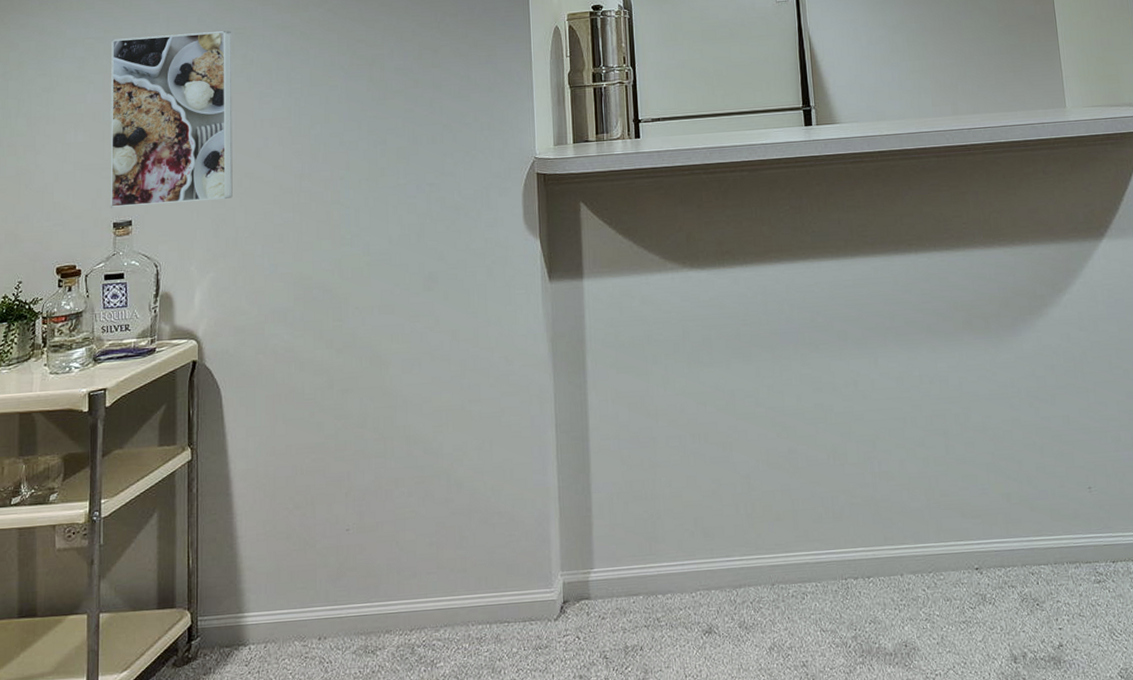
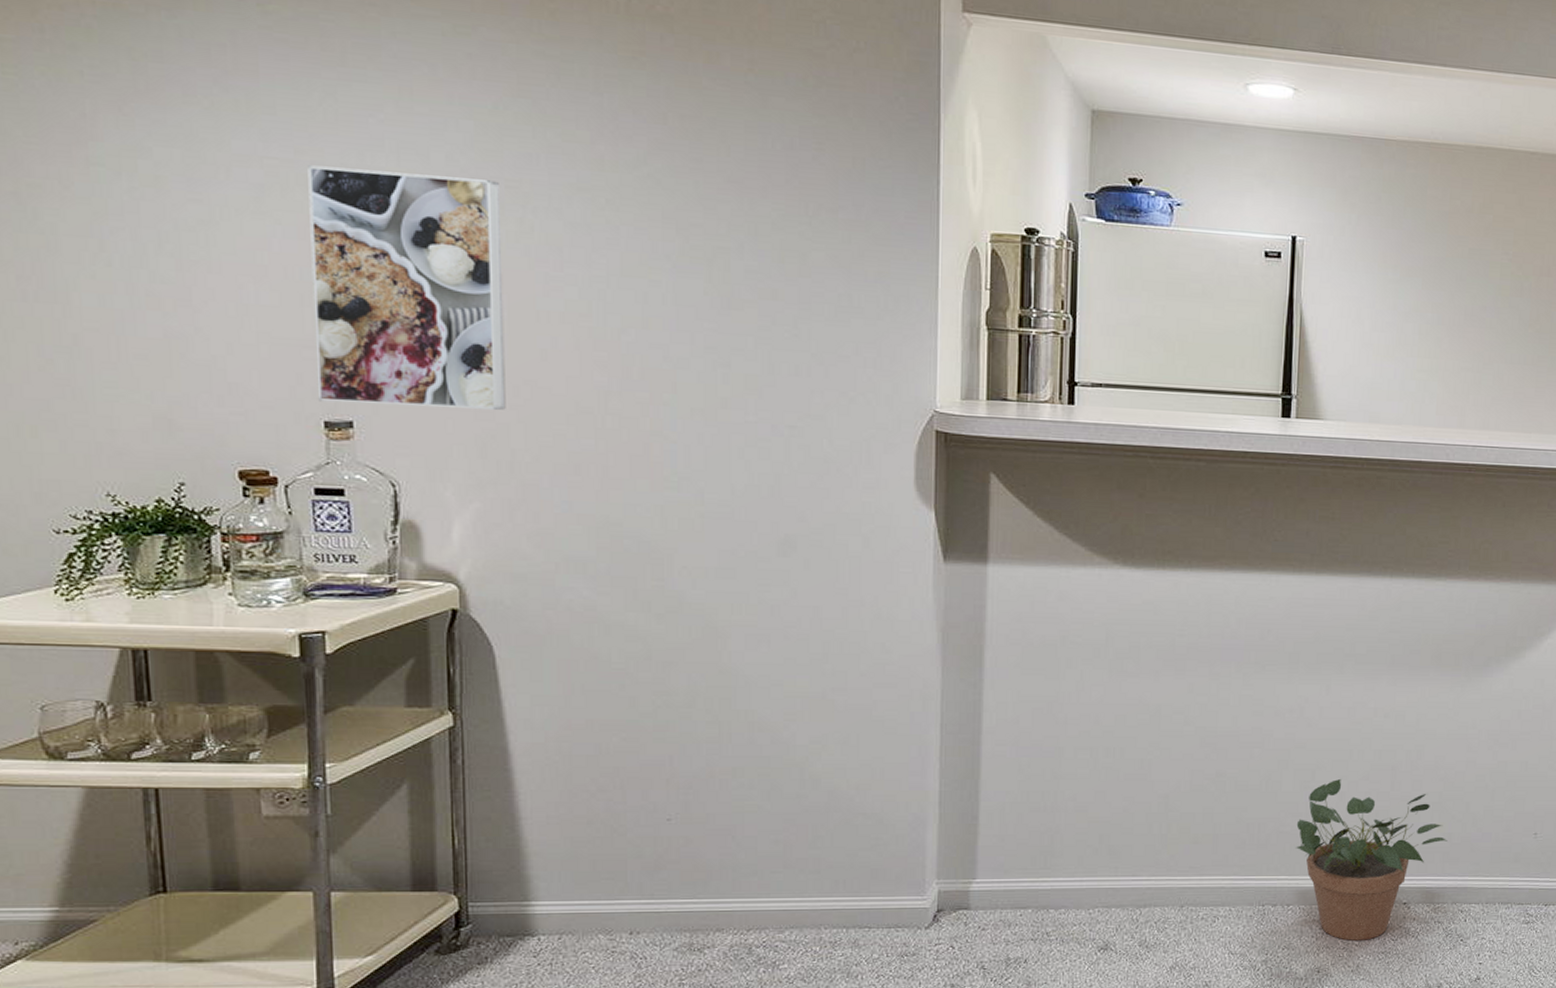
potted plant: none [865,446,1007,612] -> present [1295,778,1448,942]

